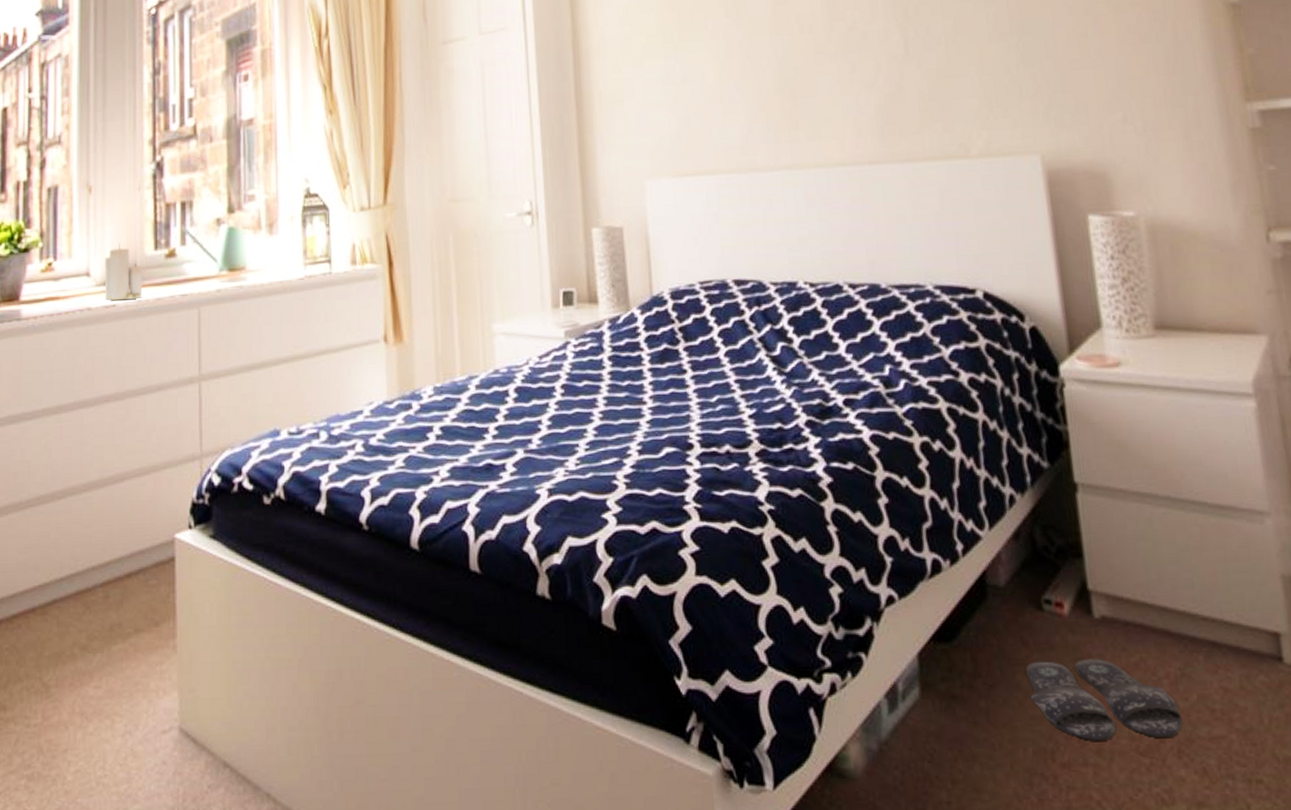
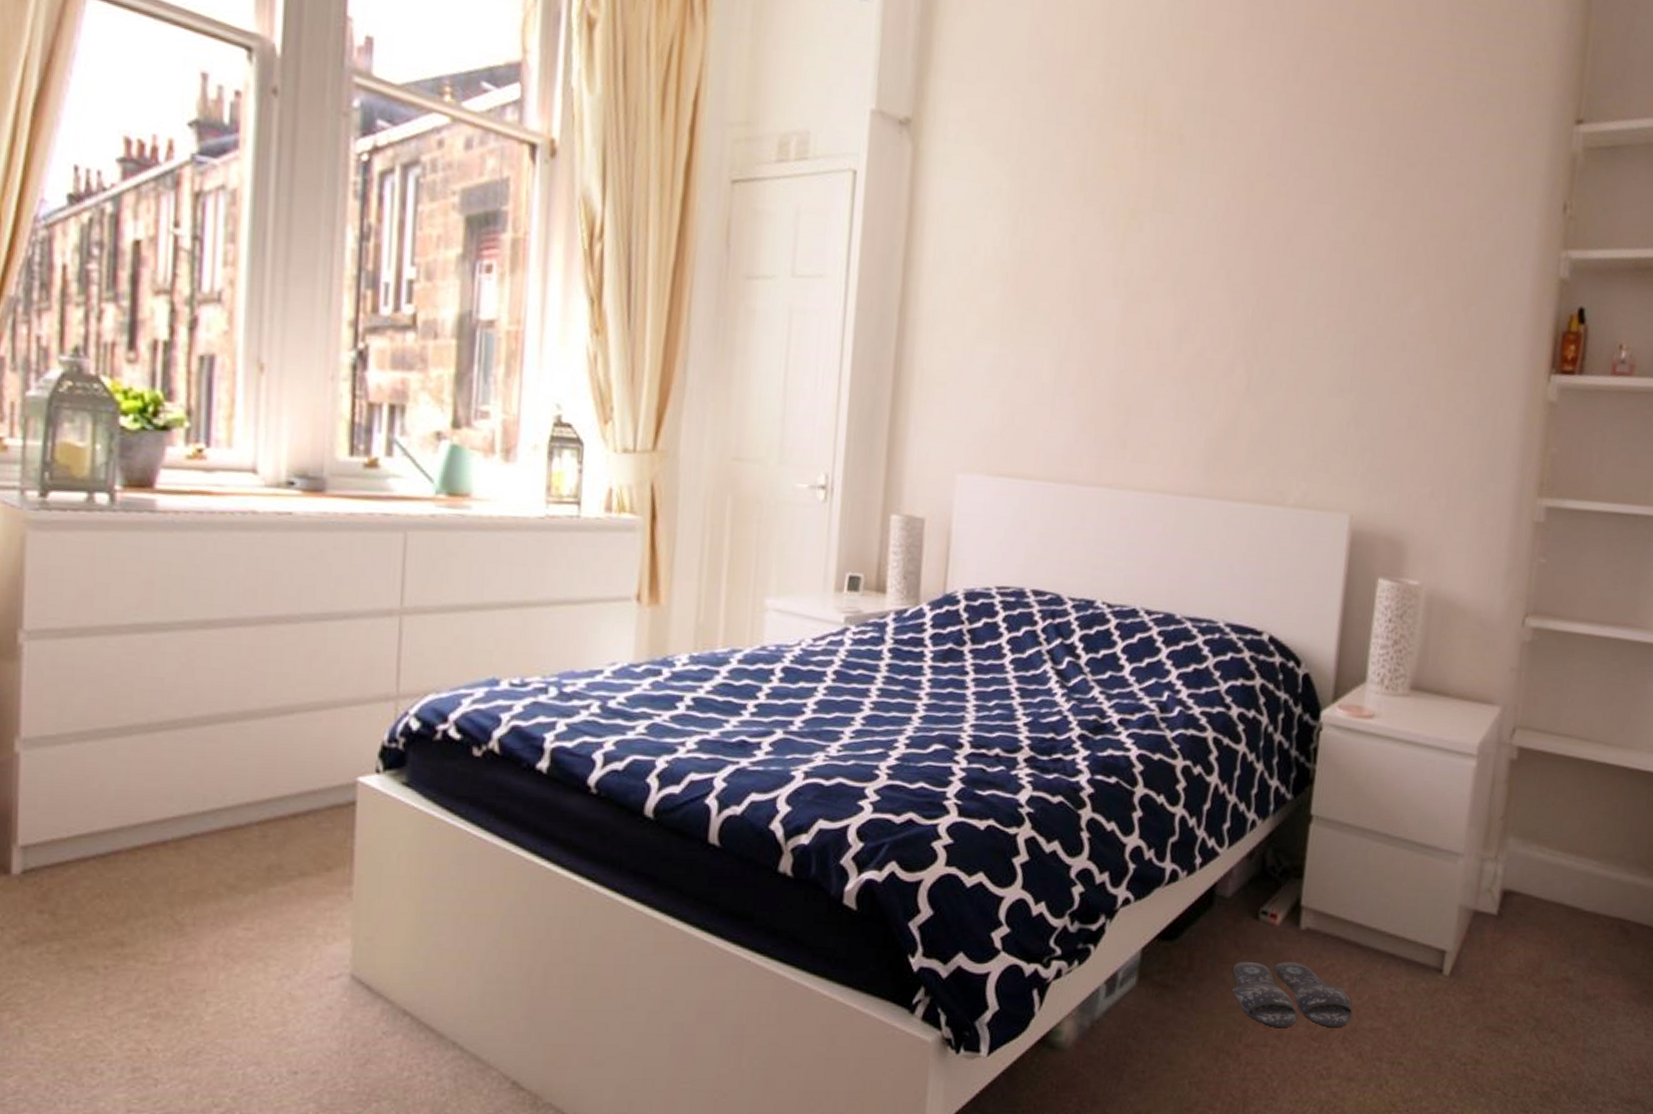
candle: present [104,243,142,301] -> none [276,440,331,510]

